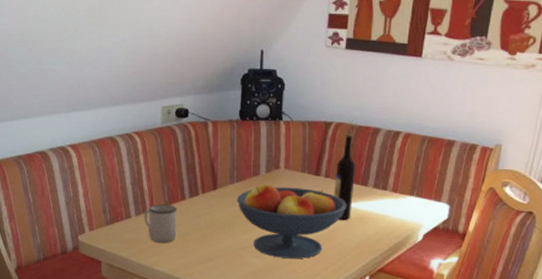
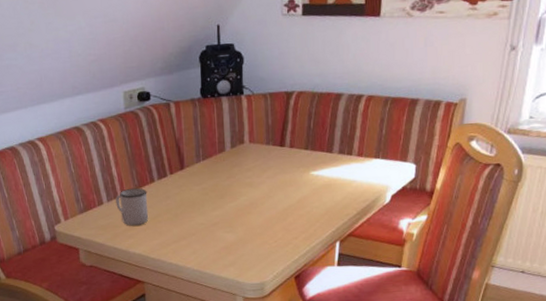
fruit bowl: present [236,184,346,259] -> none [204,159,312,231]
wine bottle: present [334,130,356,220] -> none [299,98,321,189]

